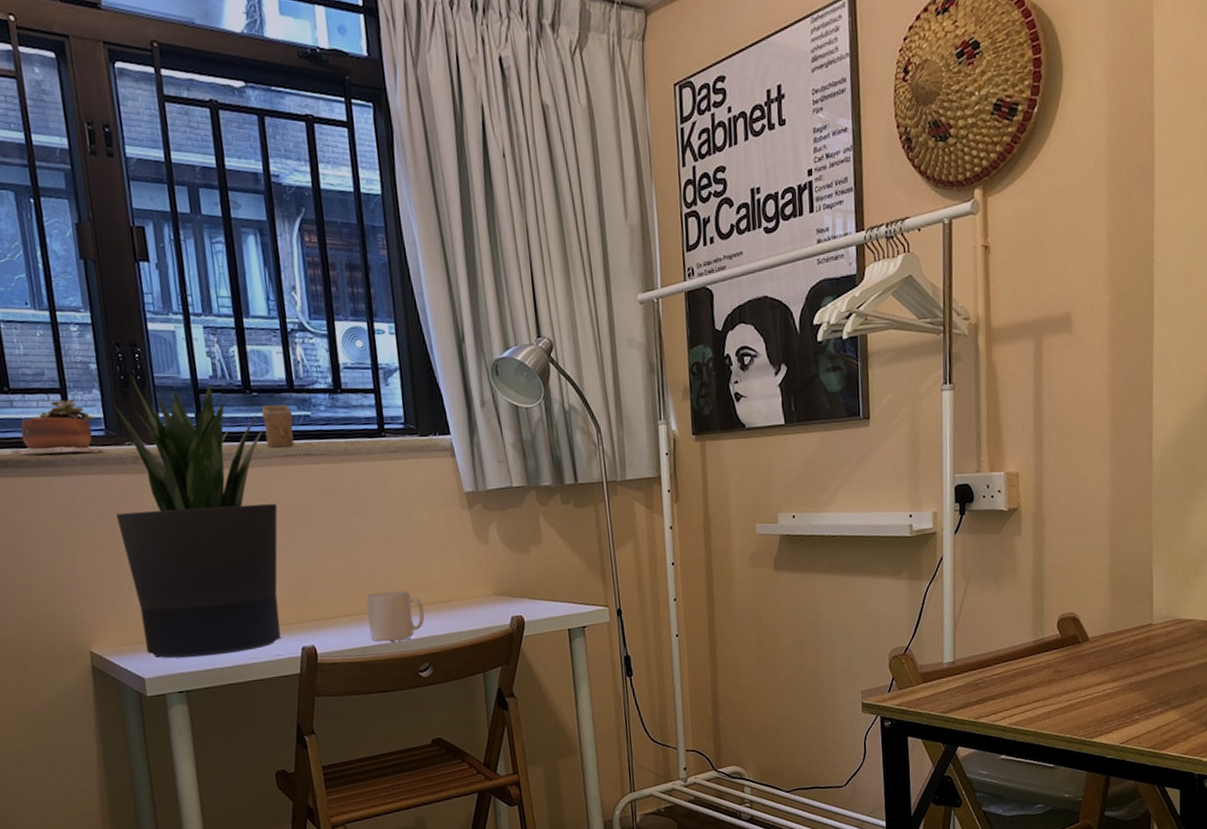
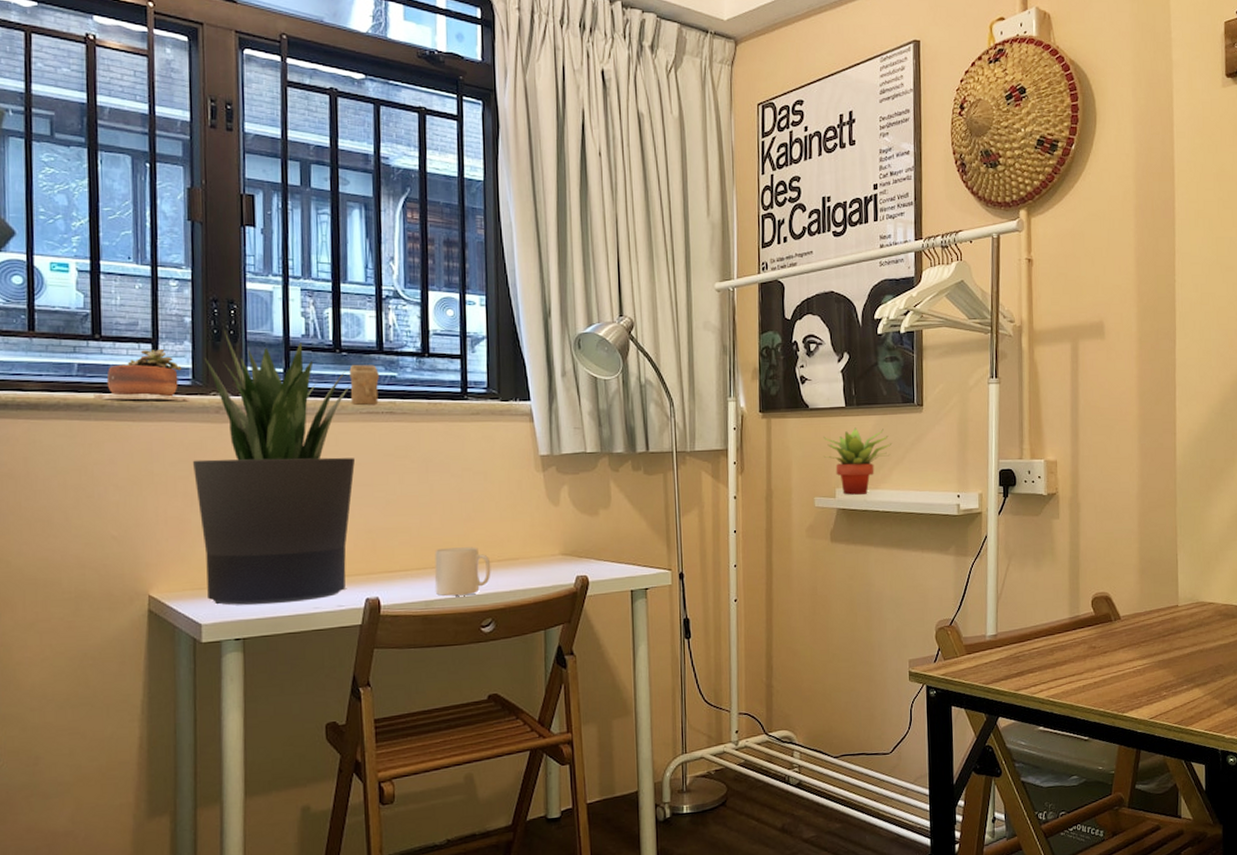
succulent plant: none [762,446,837,520] -> present [823,427,892,496]

